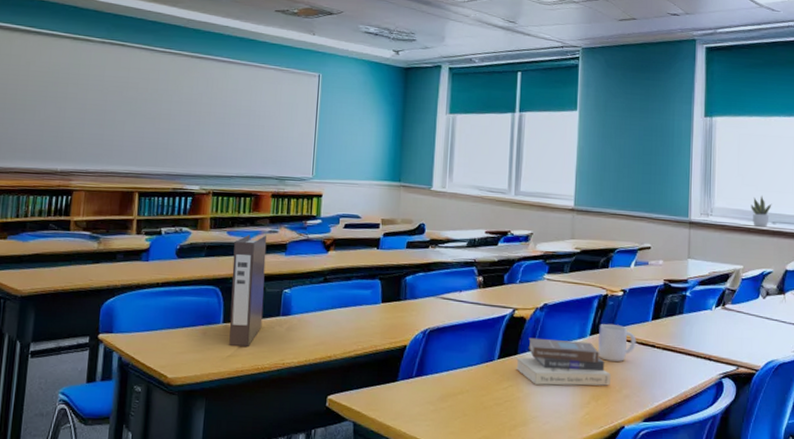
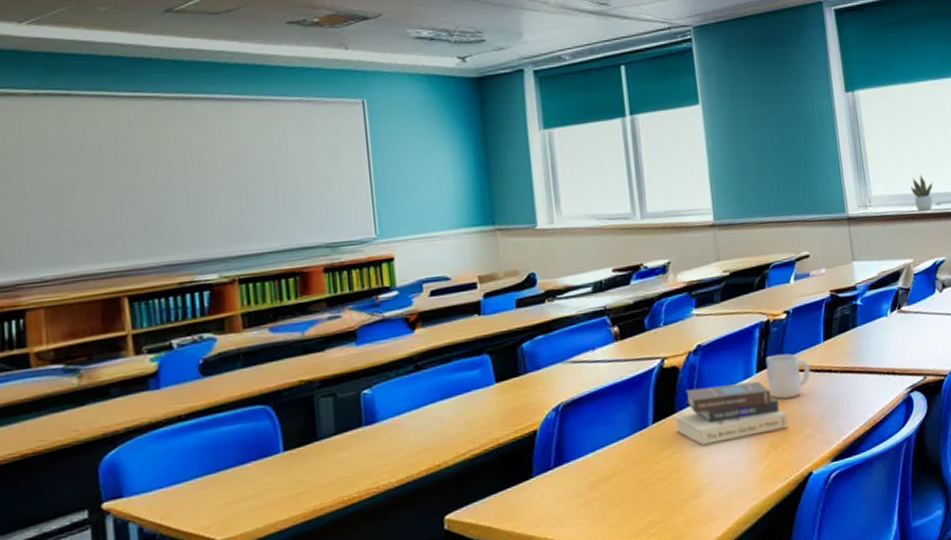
binder: present [229,234,267,346] -> none [282,323,340,479]

